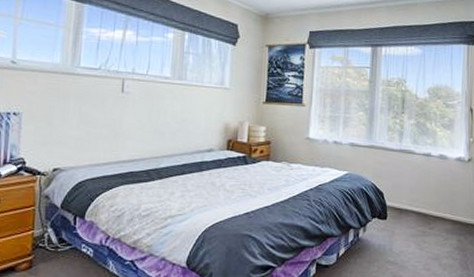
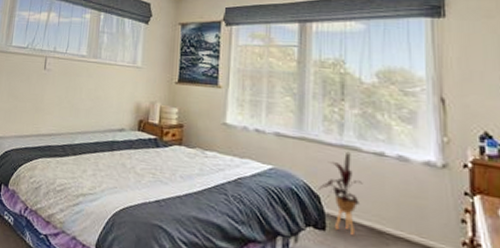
house plant: none [382,154,415,220] -> present [317,151,363,235]

